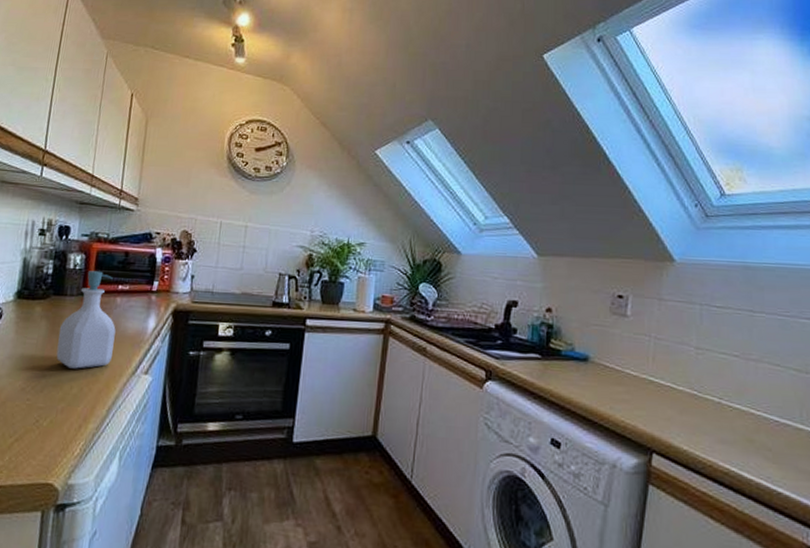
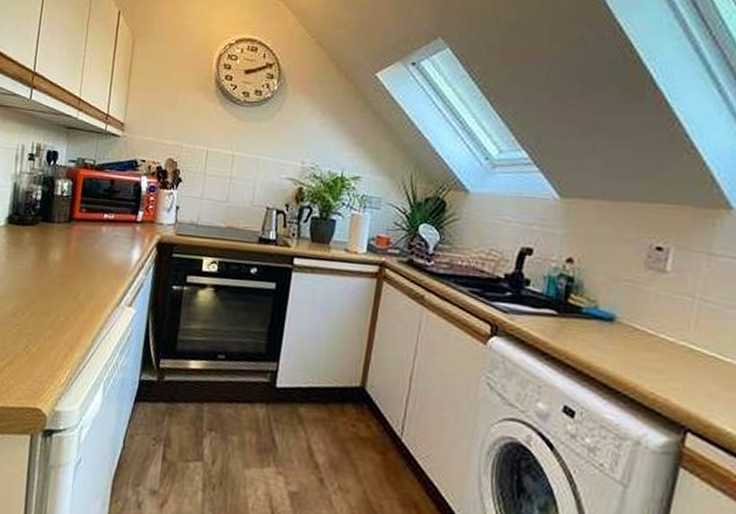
soap bottle: present [56,271,116,369] -> none [44,198,101,297]

